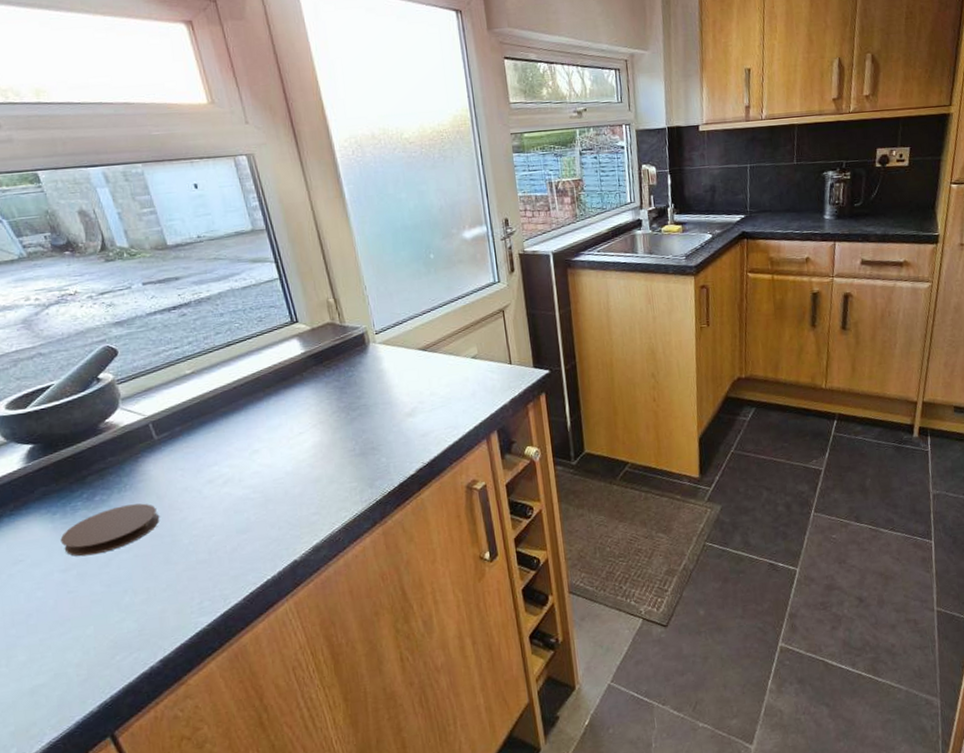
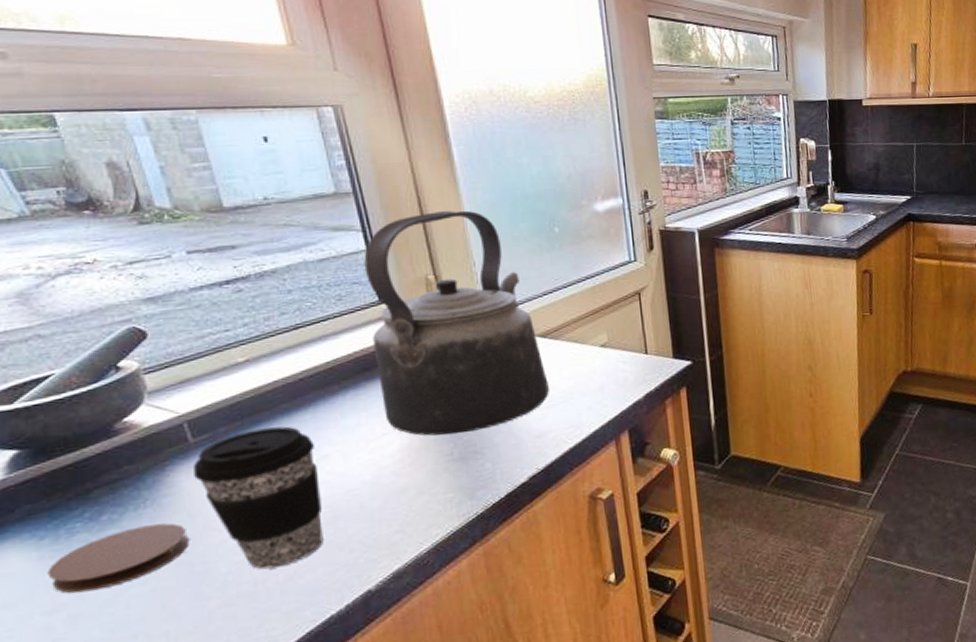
coffee cup: none [159,426,259,542] -> present [194,426,324,570]
kettle: none [277,241,431,435] -> present [363,210,549,436]

